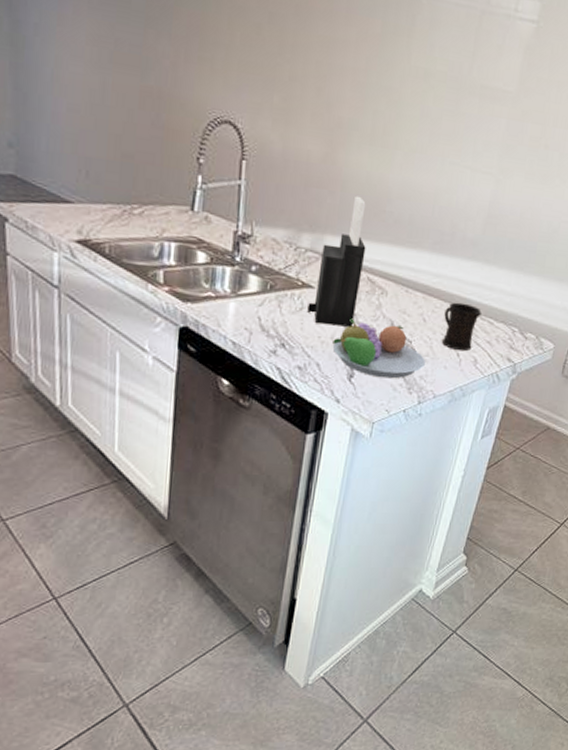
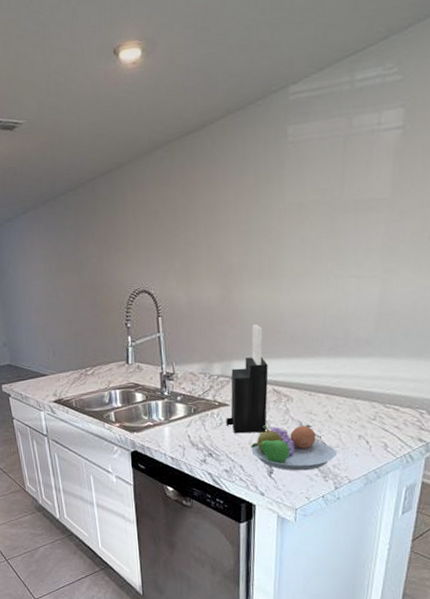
mug: present [441,302,483,352] -> none [348,396,386,439]

